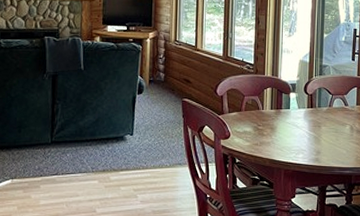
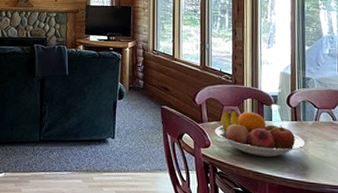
fruit bowl: none [235,100,319,145] -> present [215,110,306,158]

